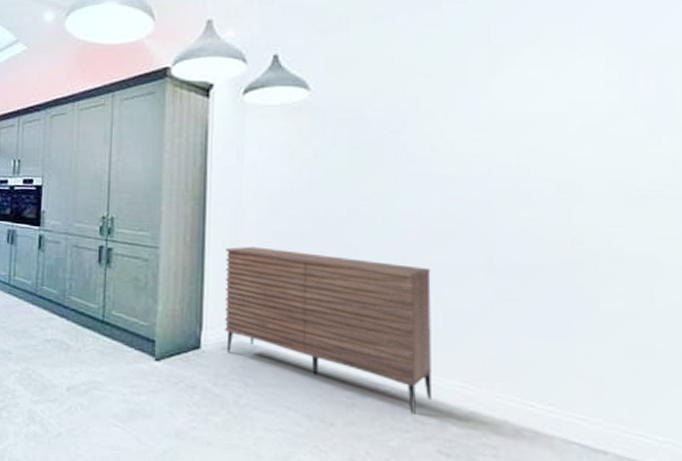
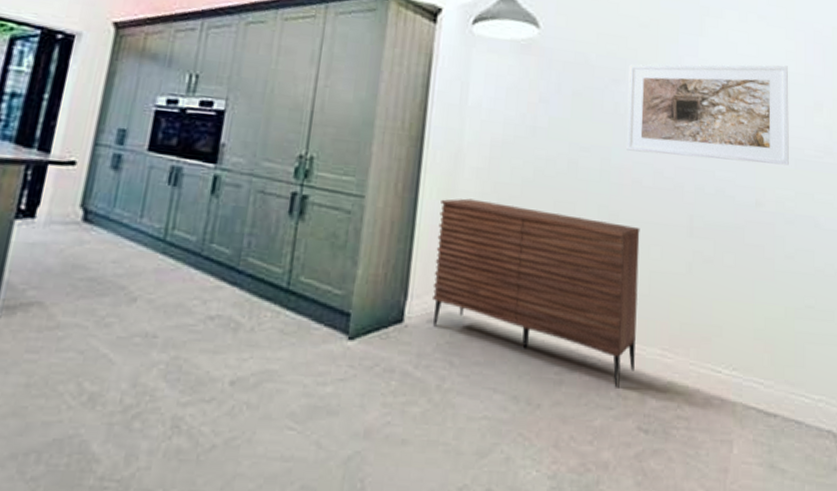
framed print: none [409,96,615,201] -> present [626,64,789,166]

